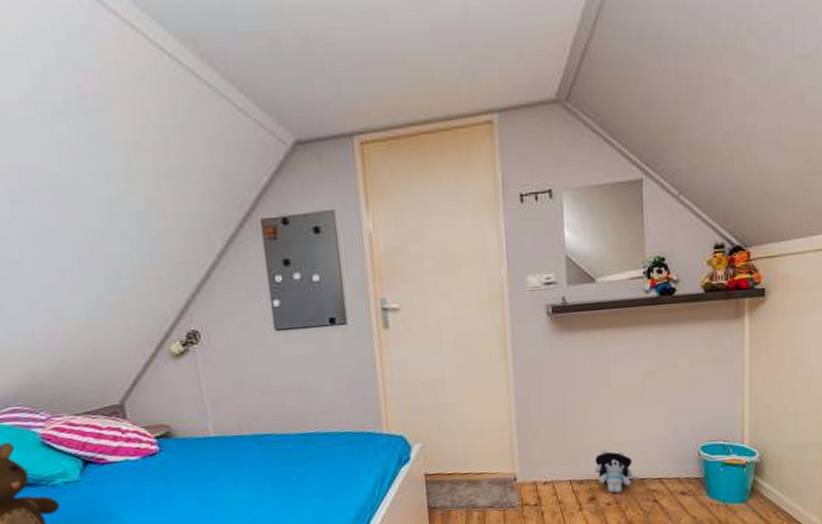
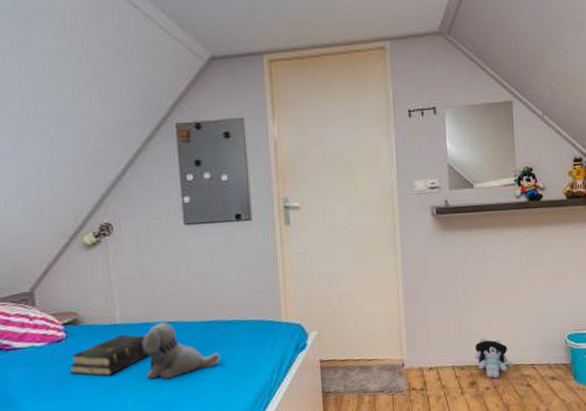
book: none [164,447,246,491] -> present [68,334,150,376]
plush toy: none [237,434,320,494] -> present [142,322,221,380]

